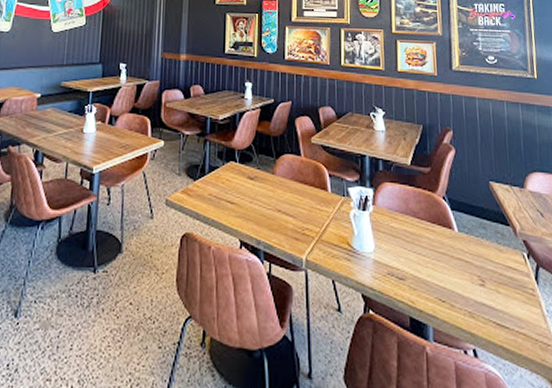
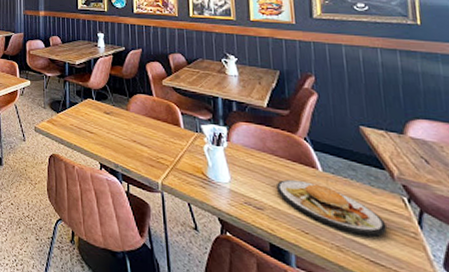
plate: none [418,237,510,299] -> present [277,177,387,238]

